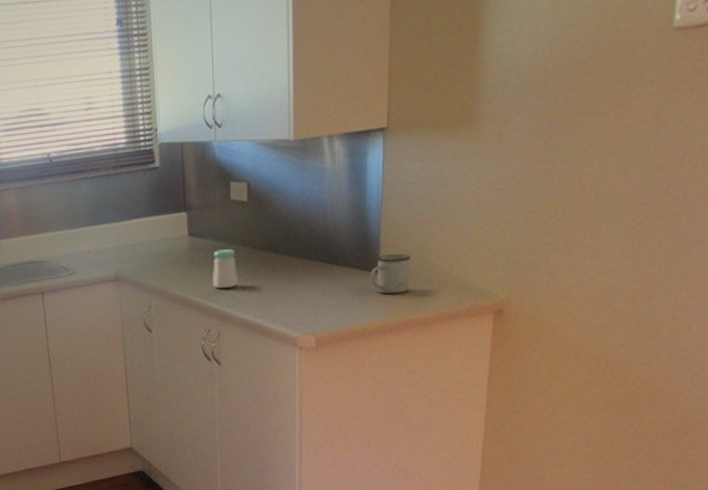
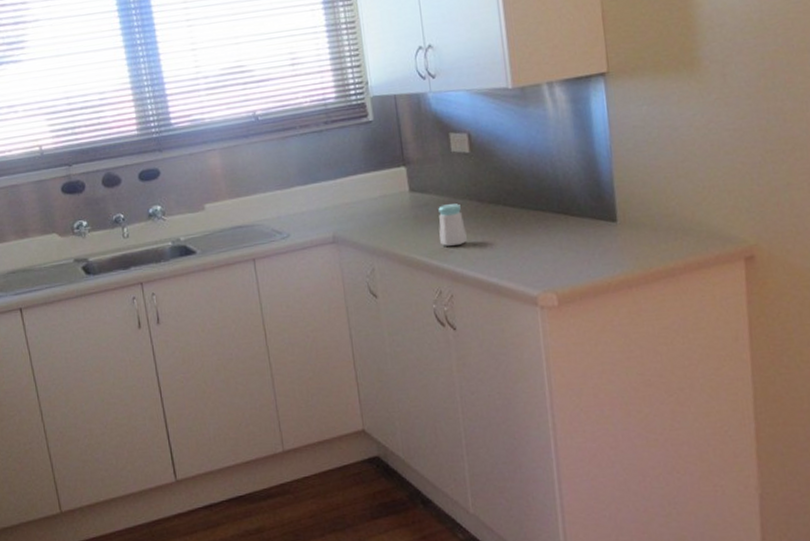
mug: present [371,254,410,295] -> none [608,201,652,245]

